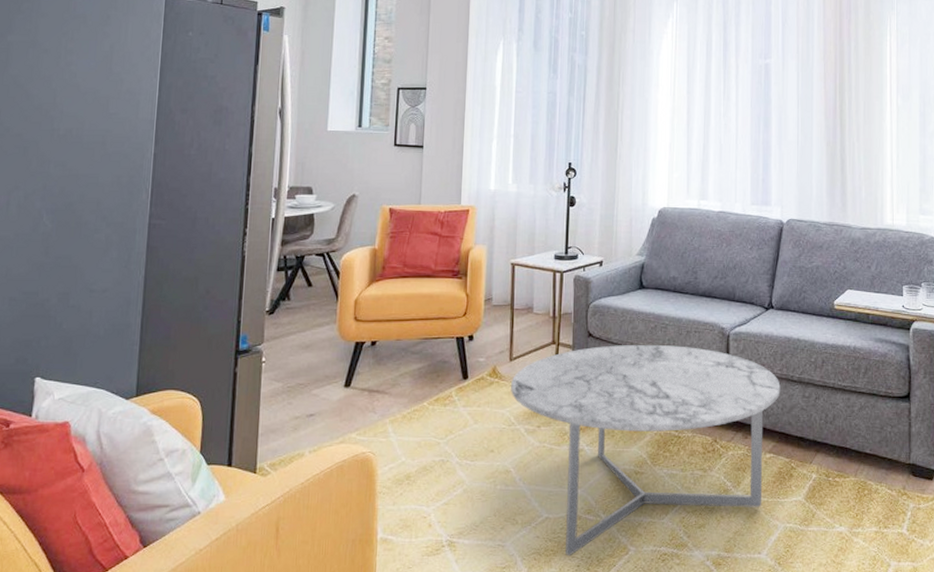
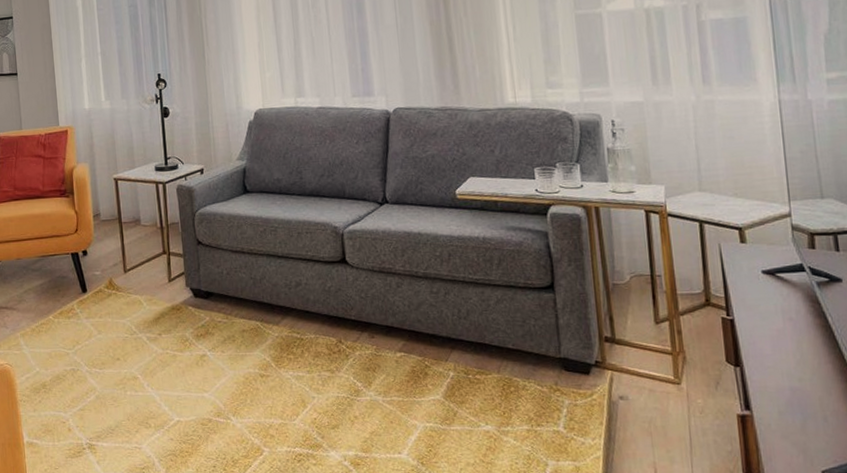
coffee table: present [511,344,781,557] -> none [128,248,405,458]

